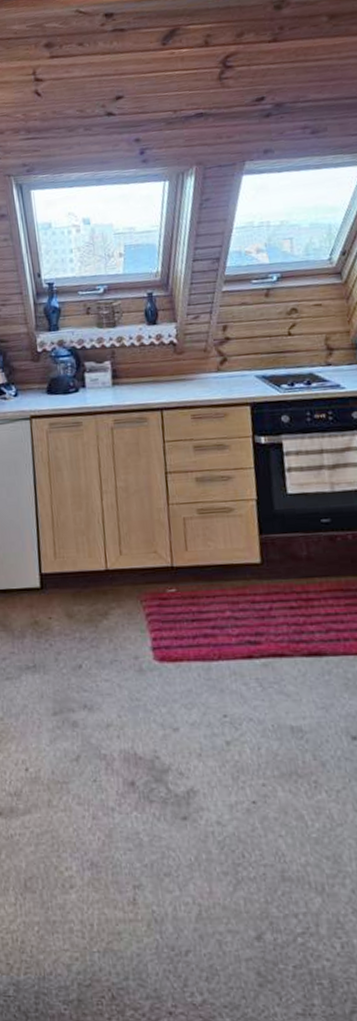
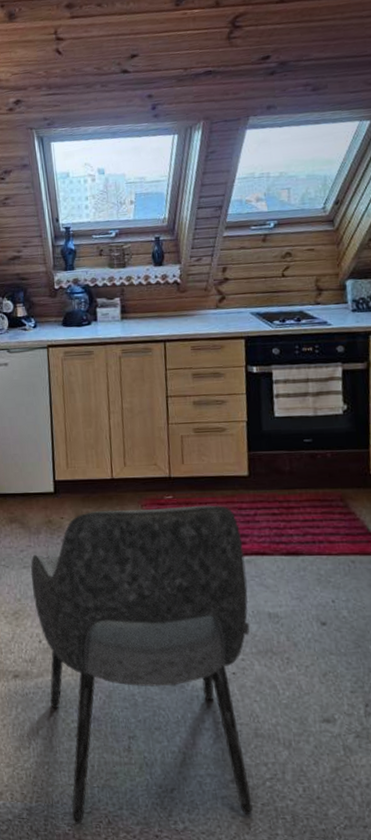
dining chair: none [14,598,283,1001] -> present [30,505,253,824]

